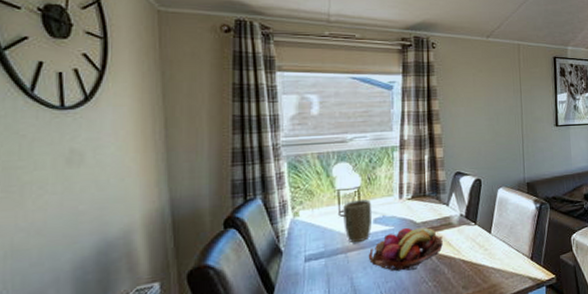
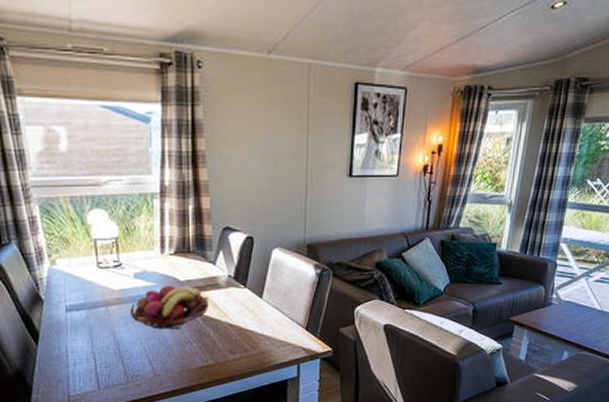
plant pot: present [343,199,373,242] -> none [101,252,133,296]

